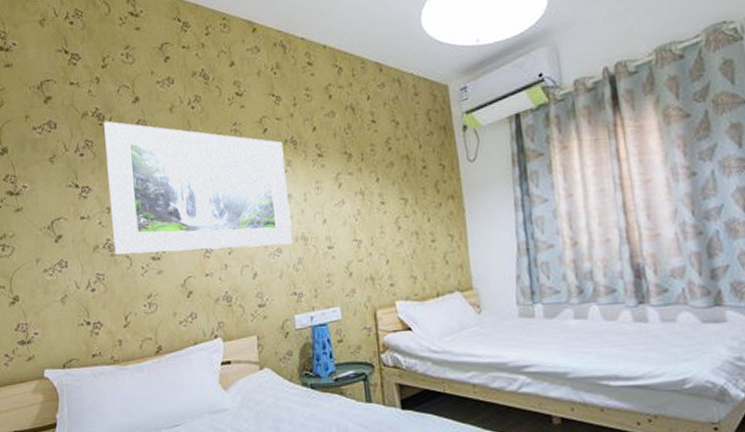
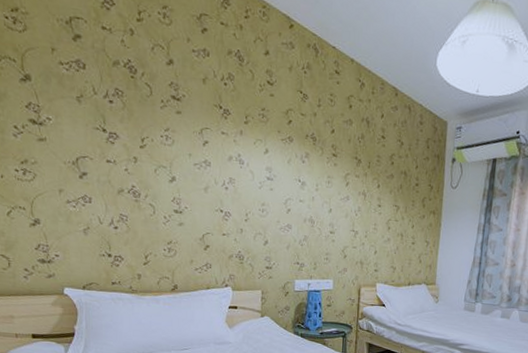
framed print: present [104,120,293,255] -> none [136,75,304,224]

